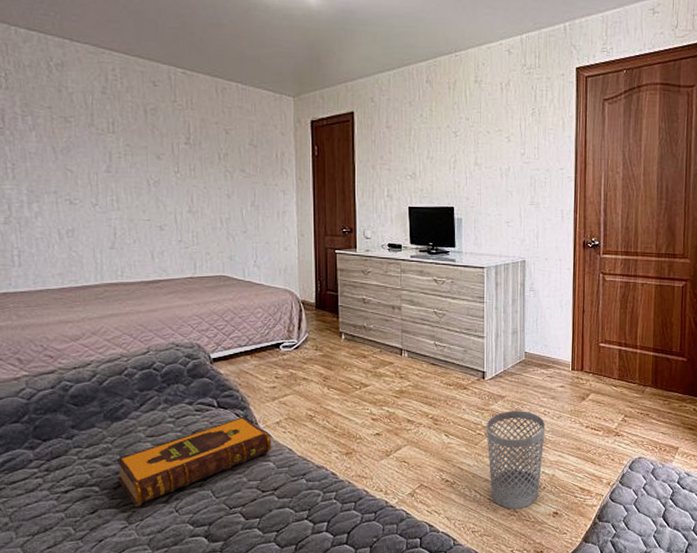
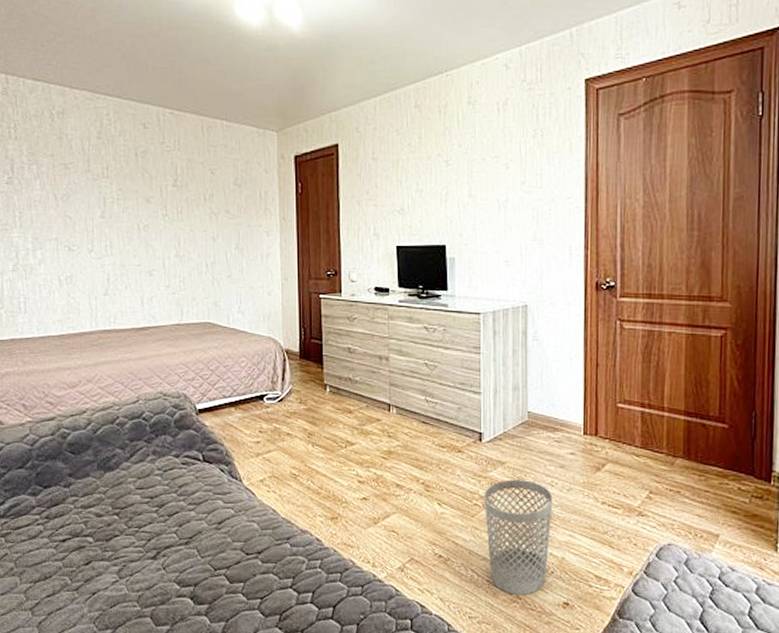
hardback book: present [116,417,272,507] -> none [108,473,256,562]

